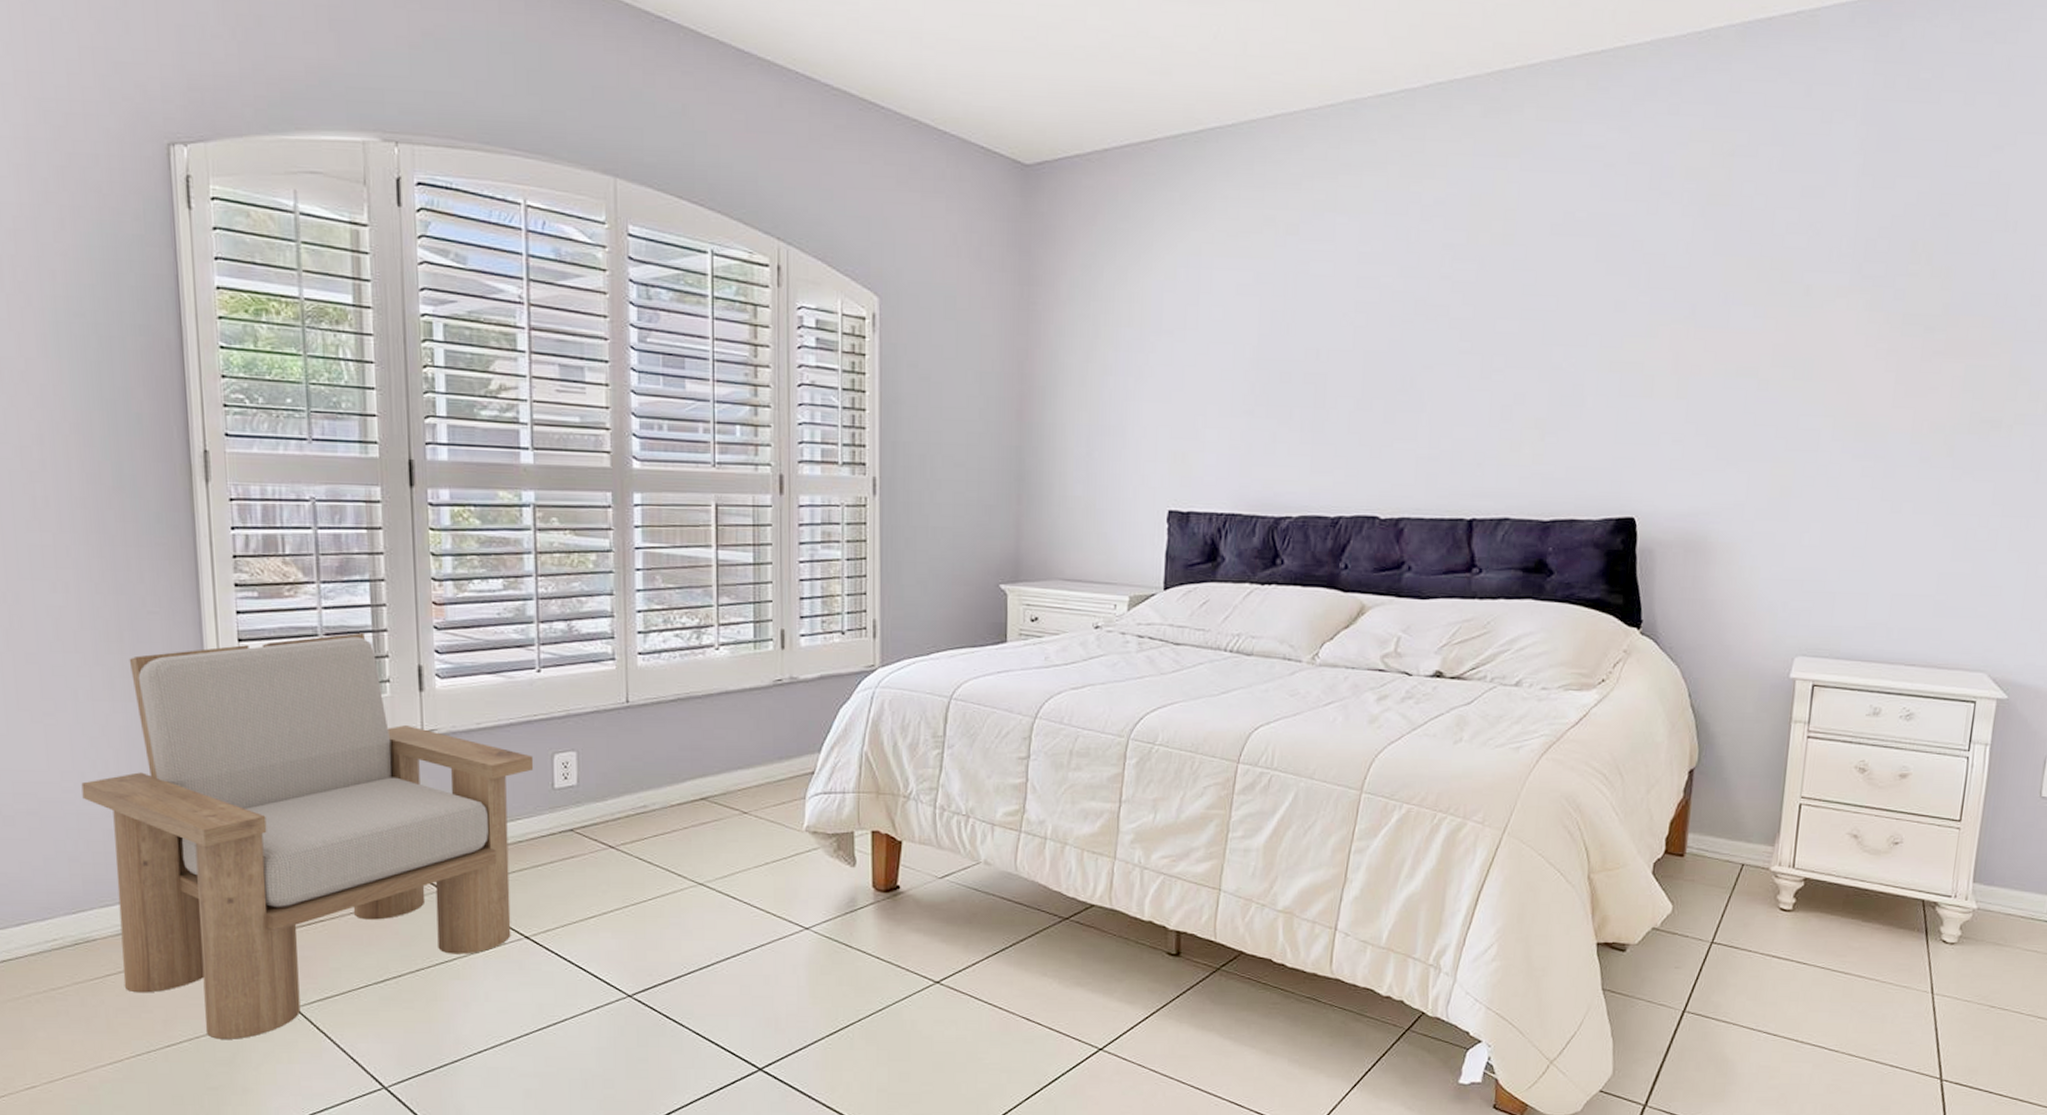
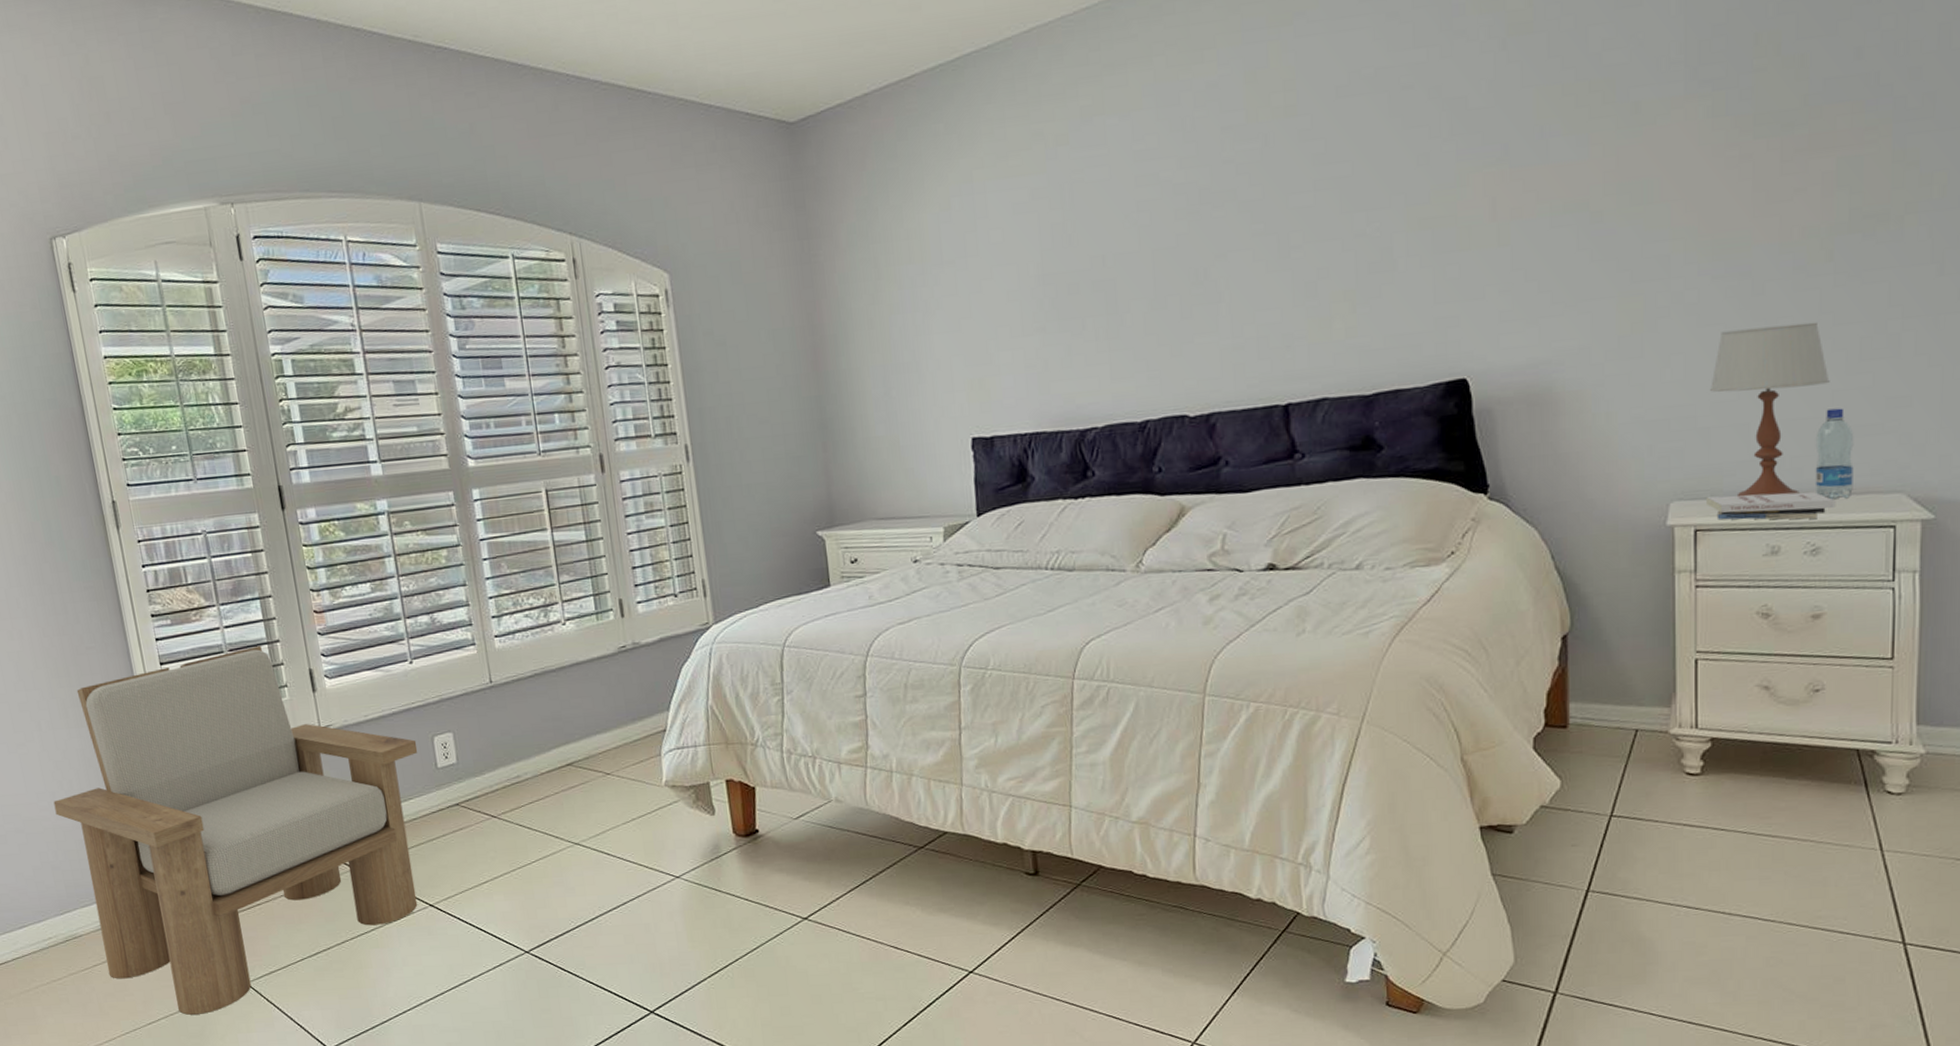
books: none [1824,656,1931,688] -> present [1705,491,1836,520]
table lamp: none [1840,506,1938,663] -> present [1710,322,1830,497]
bottle: none [1915,589,1952,672] -> present [1814,408,1854,500]

